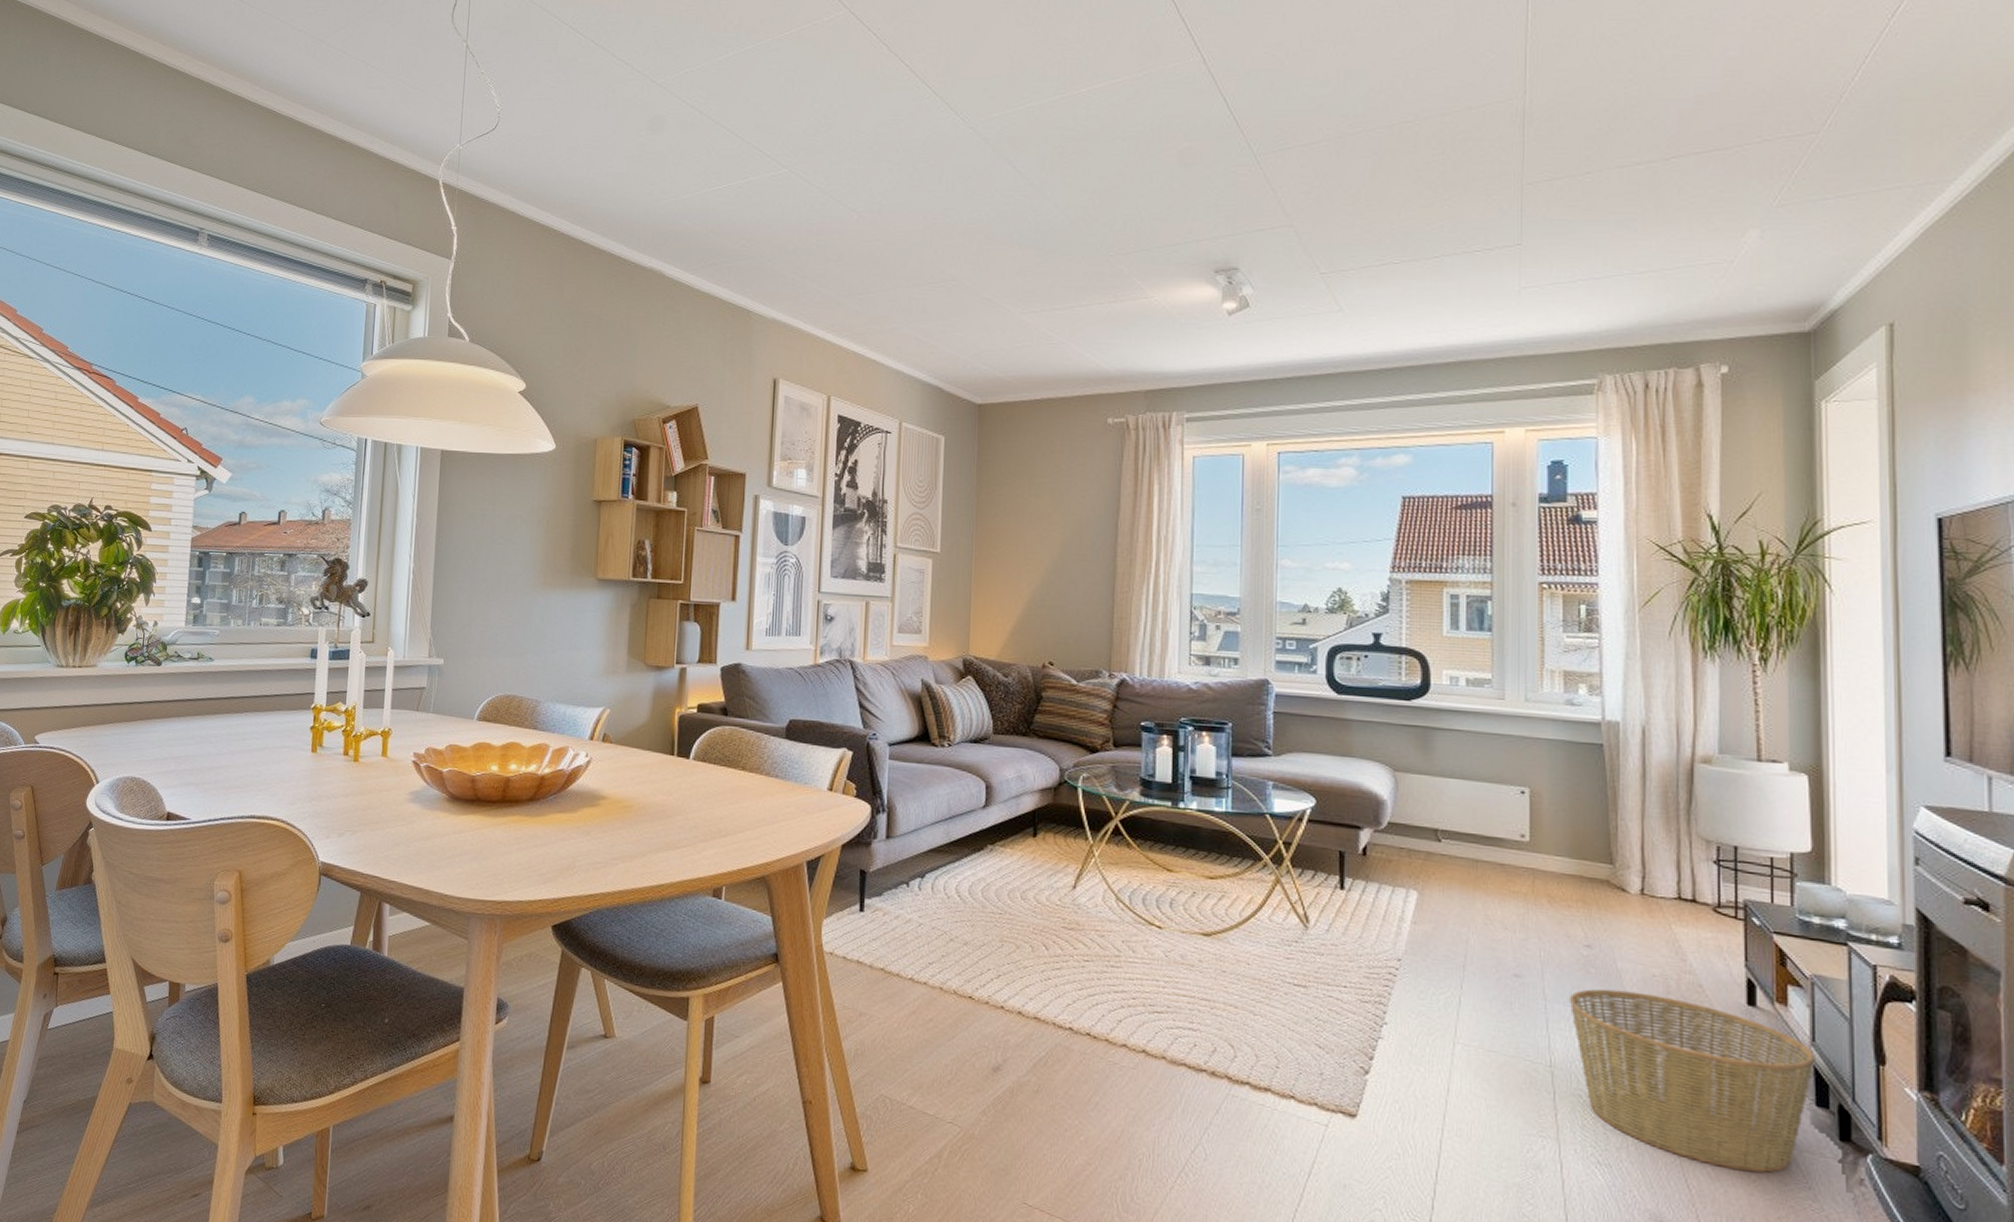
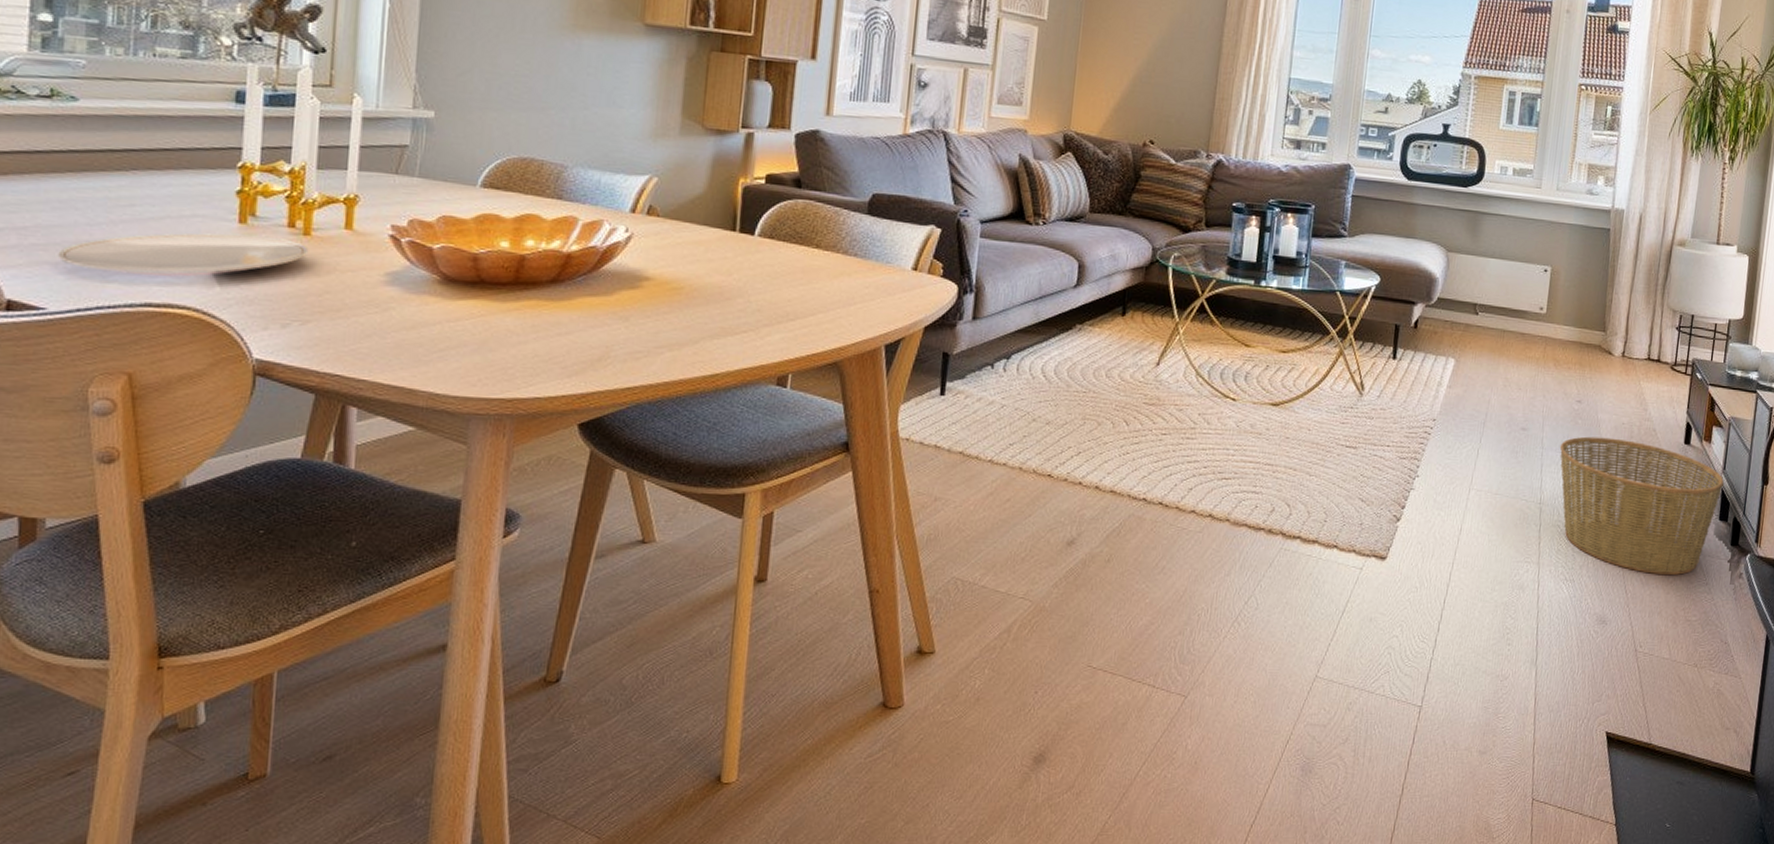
plate: none [198,760,358,795] -> present [57,233,309,277]

